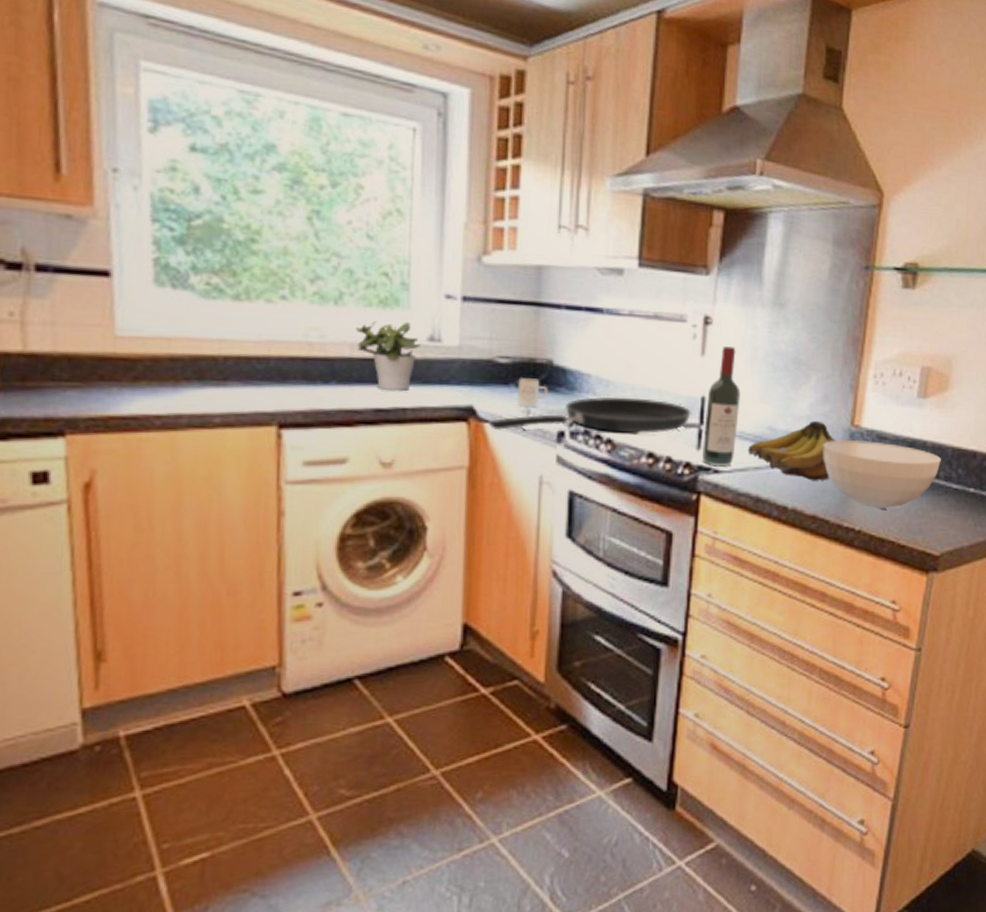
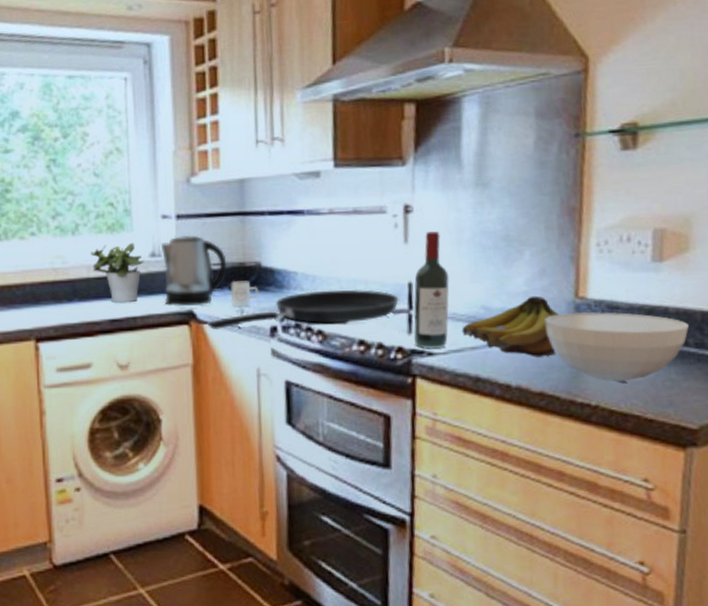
kettle: none [441,319,516,403] -> present [162,234,227,307]

